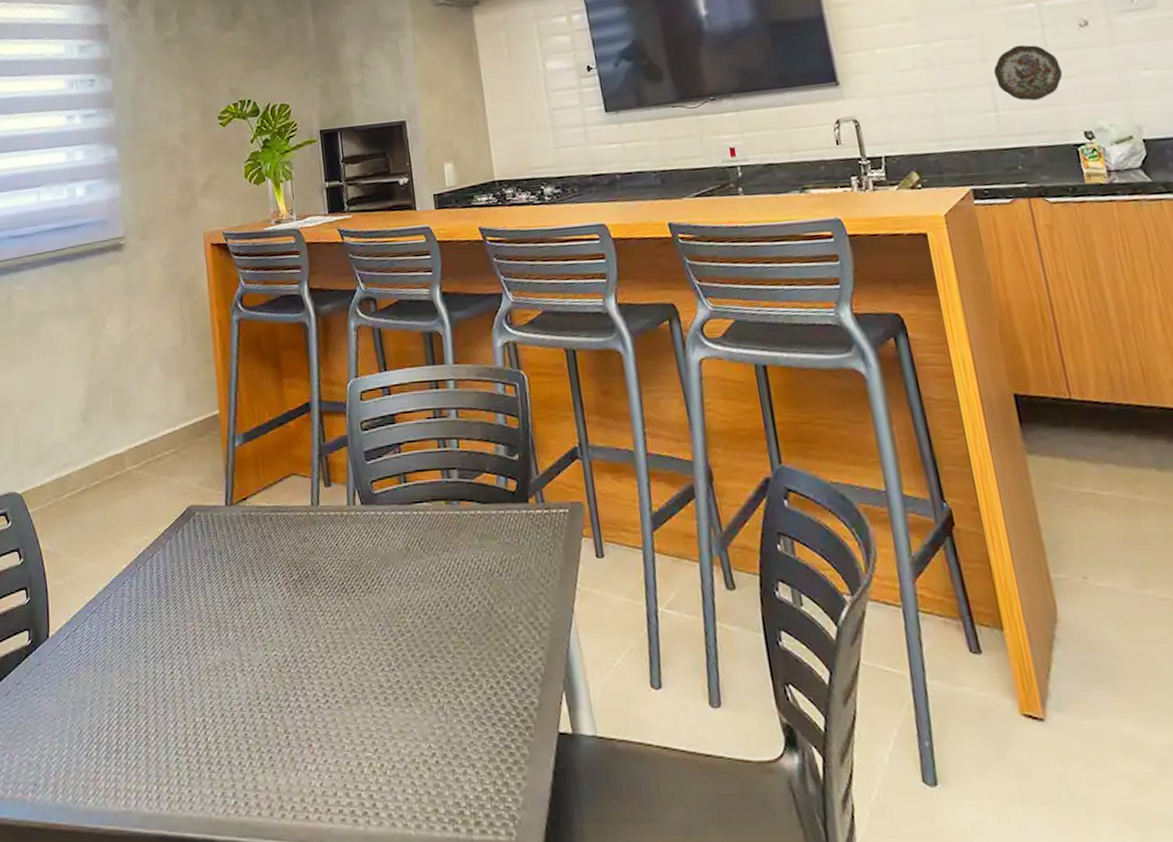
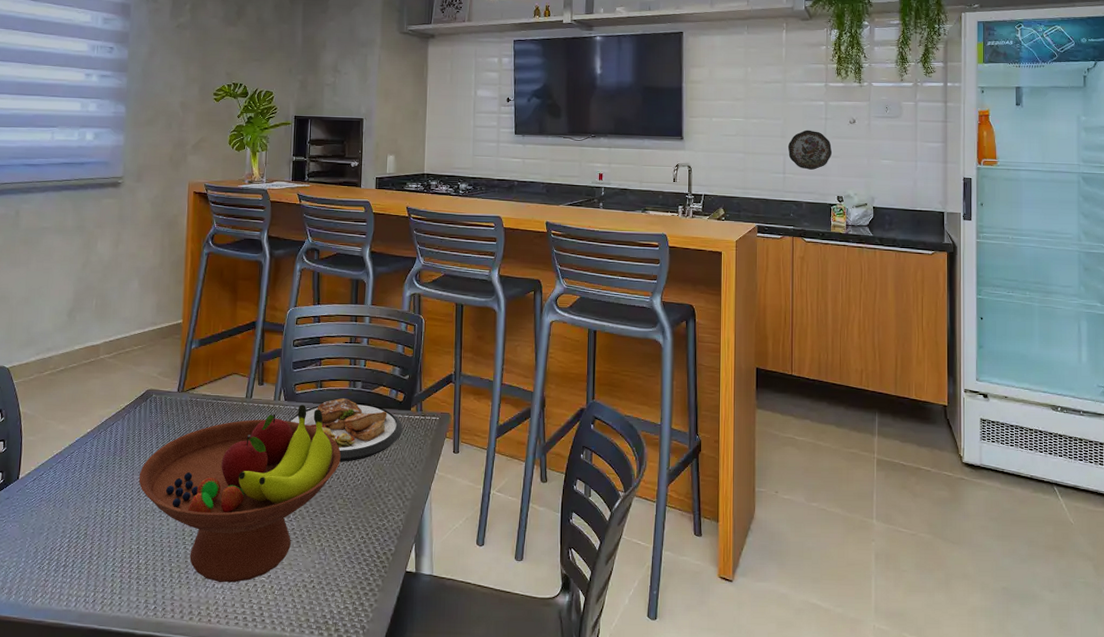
fruit bowl: none [192,508,446,762] -> present [139,405,341,583]
plate: none [369,494,523,583] -> present [287,398,403,462]

